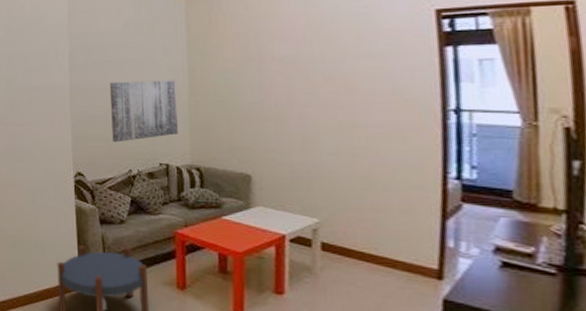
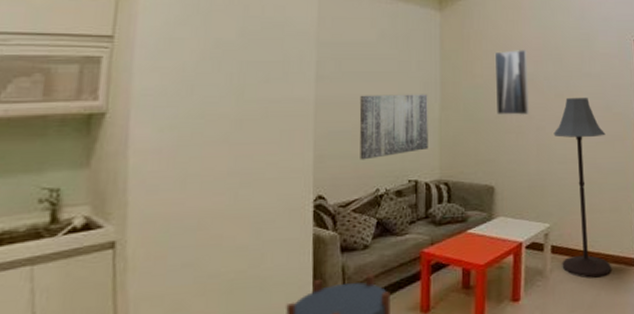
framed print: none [247,30,290,102] -> present [494,50,529,116]
floor lamp: none [322,81,402,284] -> present [553,98,612,278]

